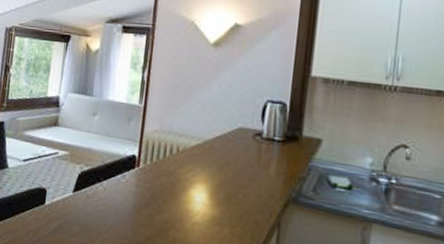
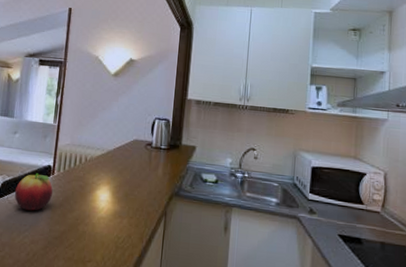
fruit: none [93,164,138,209] -> present [14,173,53,211]

